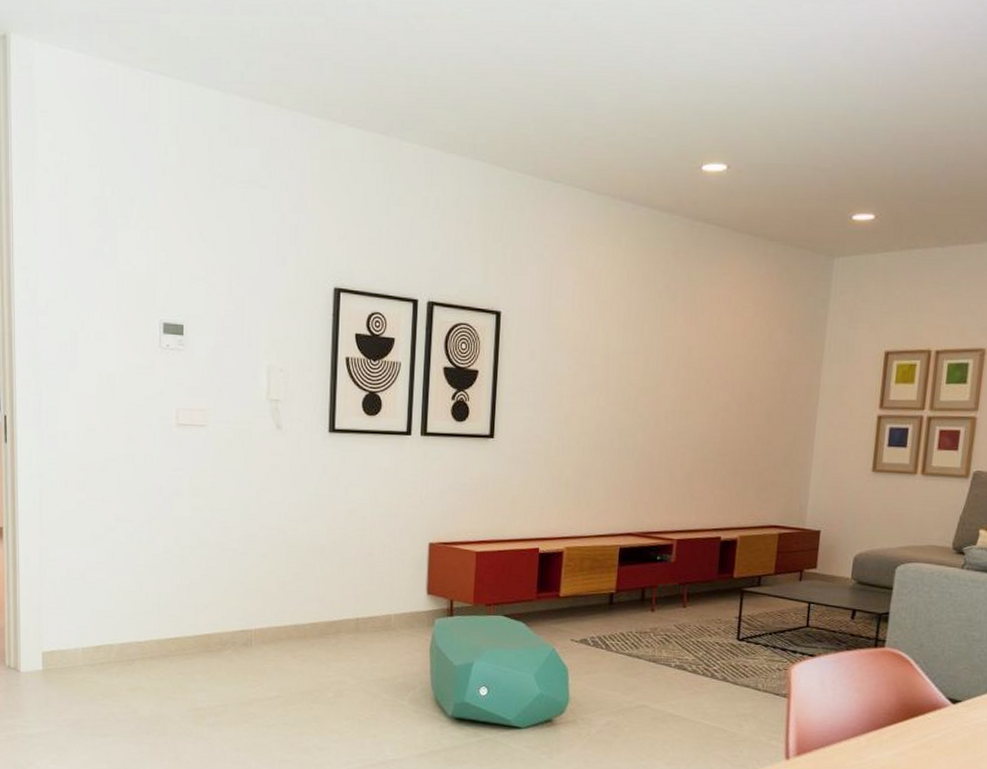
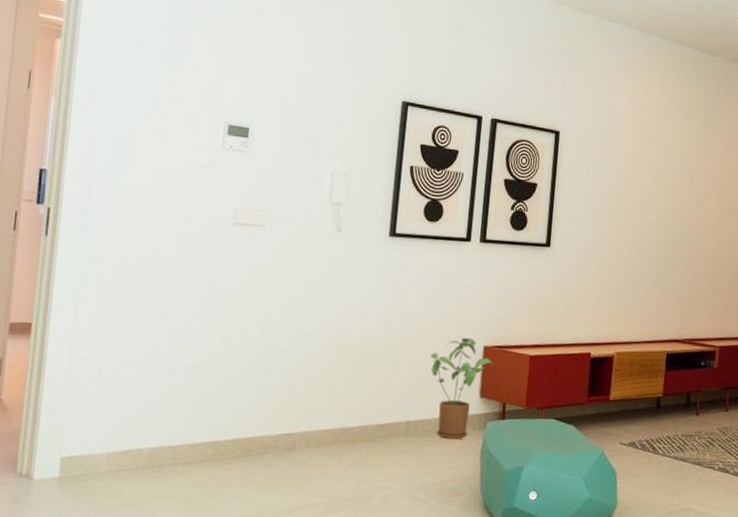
house plant: none [375,534,440,637] -> present [429,337,494,440]

